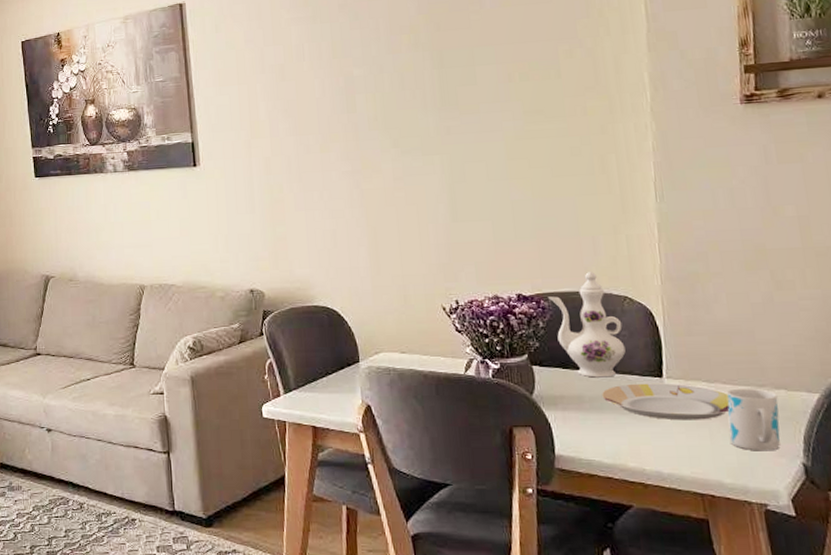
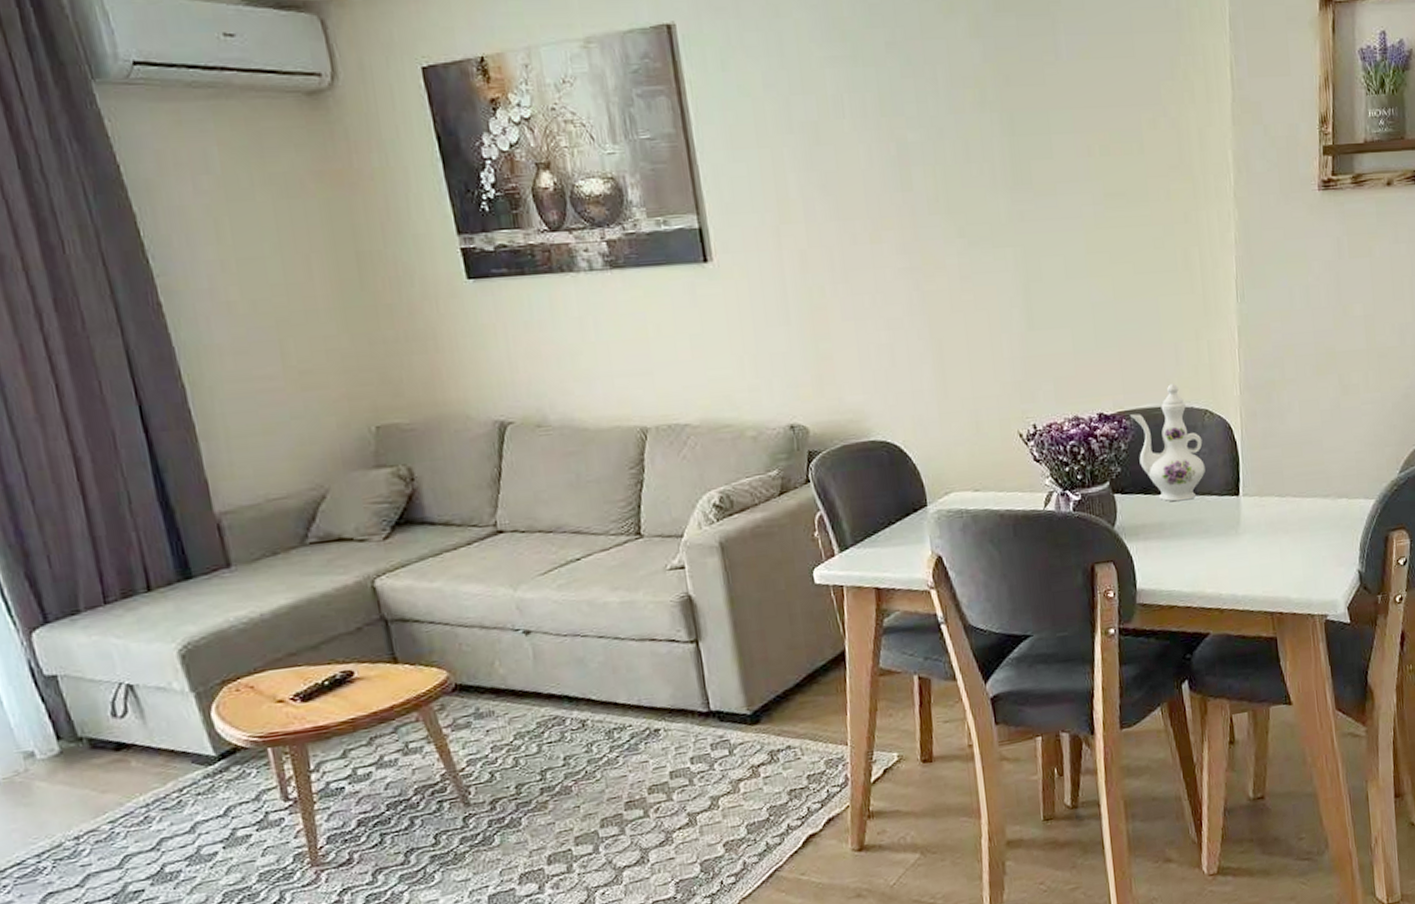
plate: present [602,383,730,421] -> none [1182,500,1299,540]
mug: present [727,388,780,451] -> none [1296,499,1341,563]

